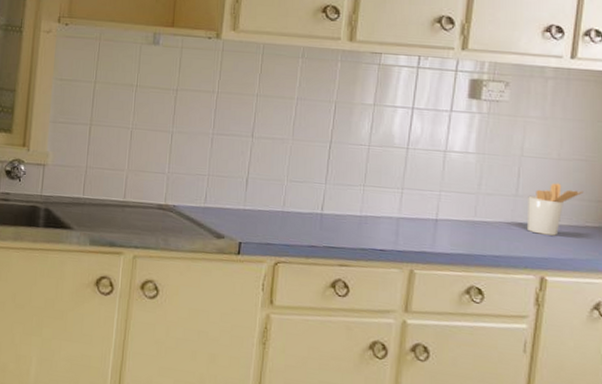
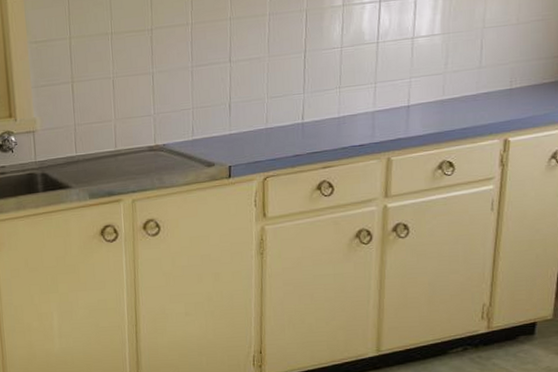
utensil holder: present [526,182,584,236] -> none [490,47,541,100]

